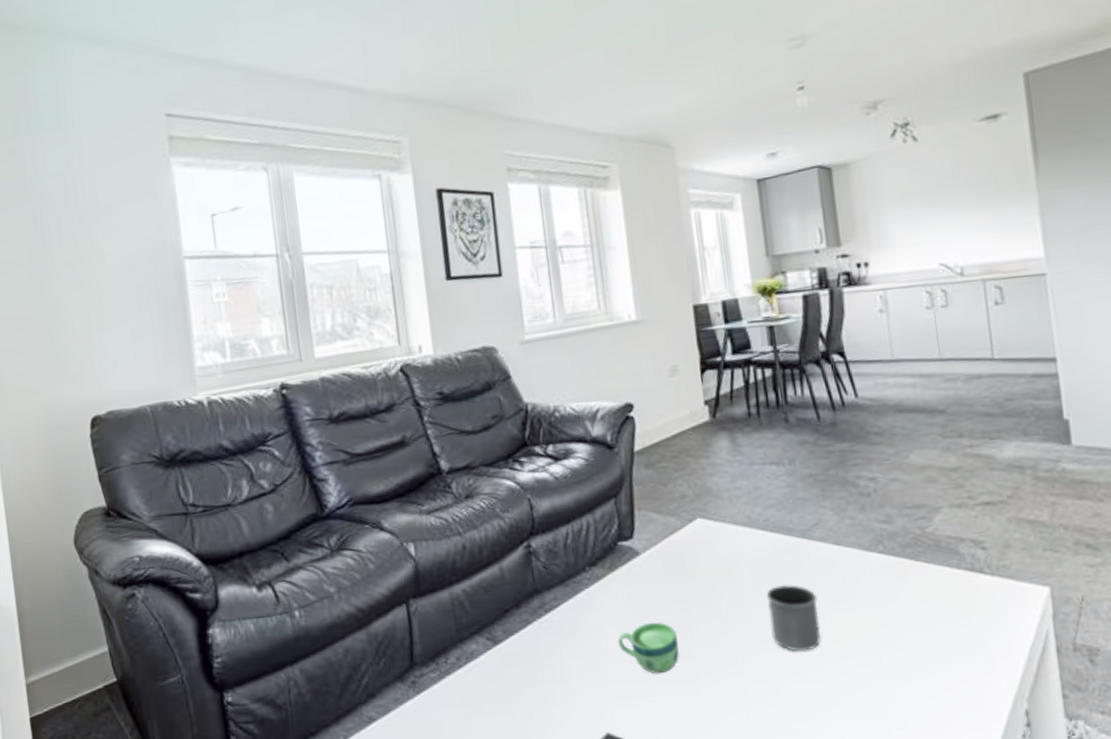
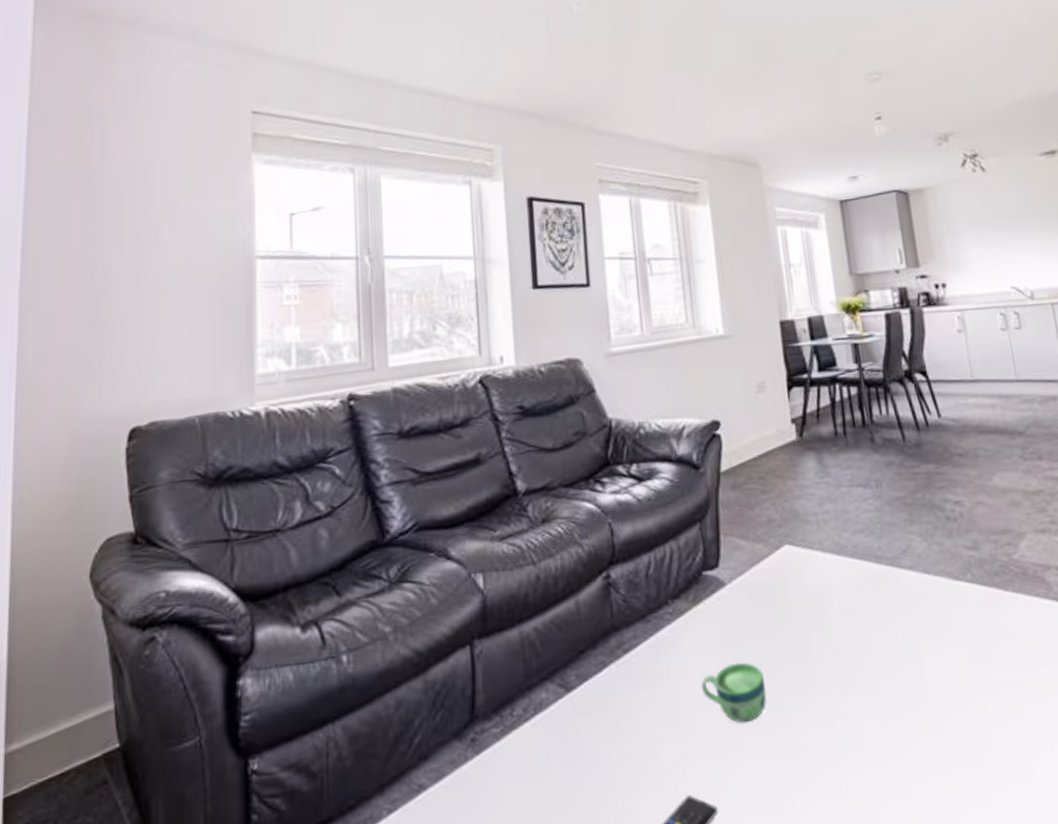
mug: present [766,584,822,652] -> none [856,617,914,694]

